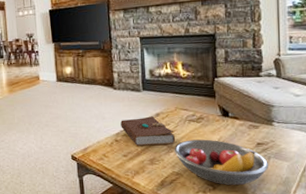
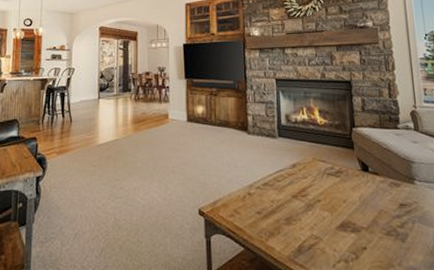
book: present [120,116,176,146] -> none [254,167,314,201]
fruit bowl: present [174,139,269,186] -> none [312,197,415,255]

